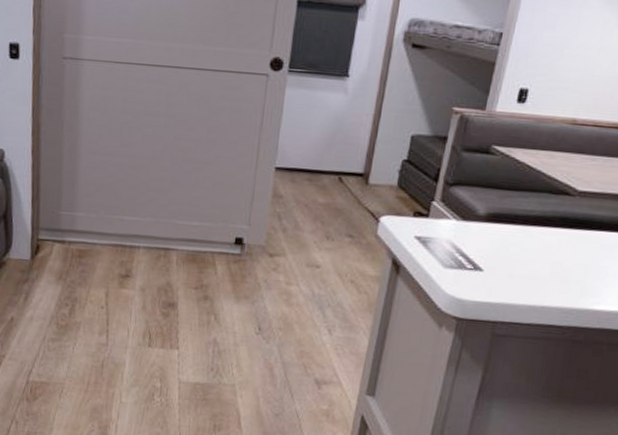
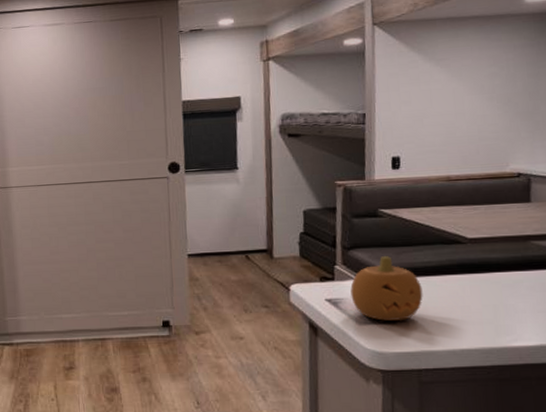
fruit: none [442,198,519,270] -> present [350,256,423,322]

